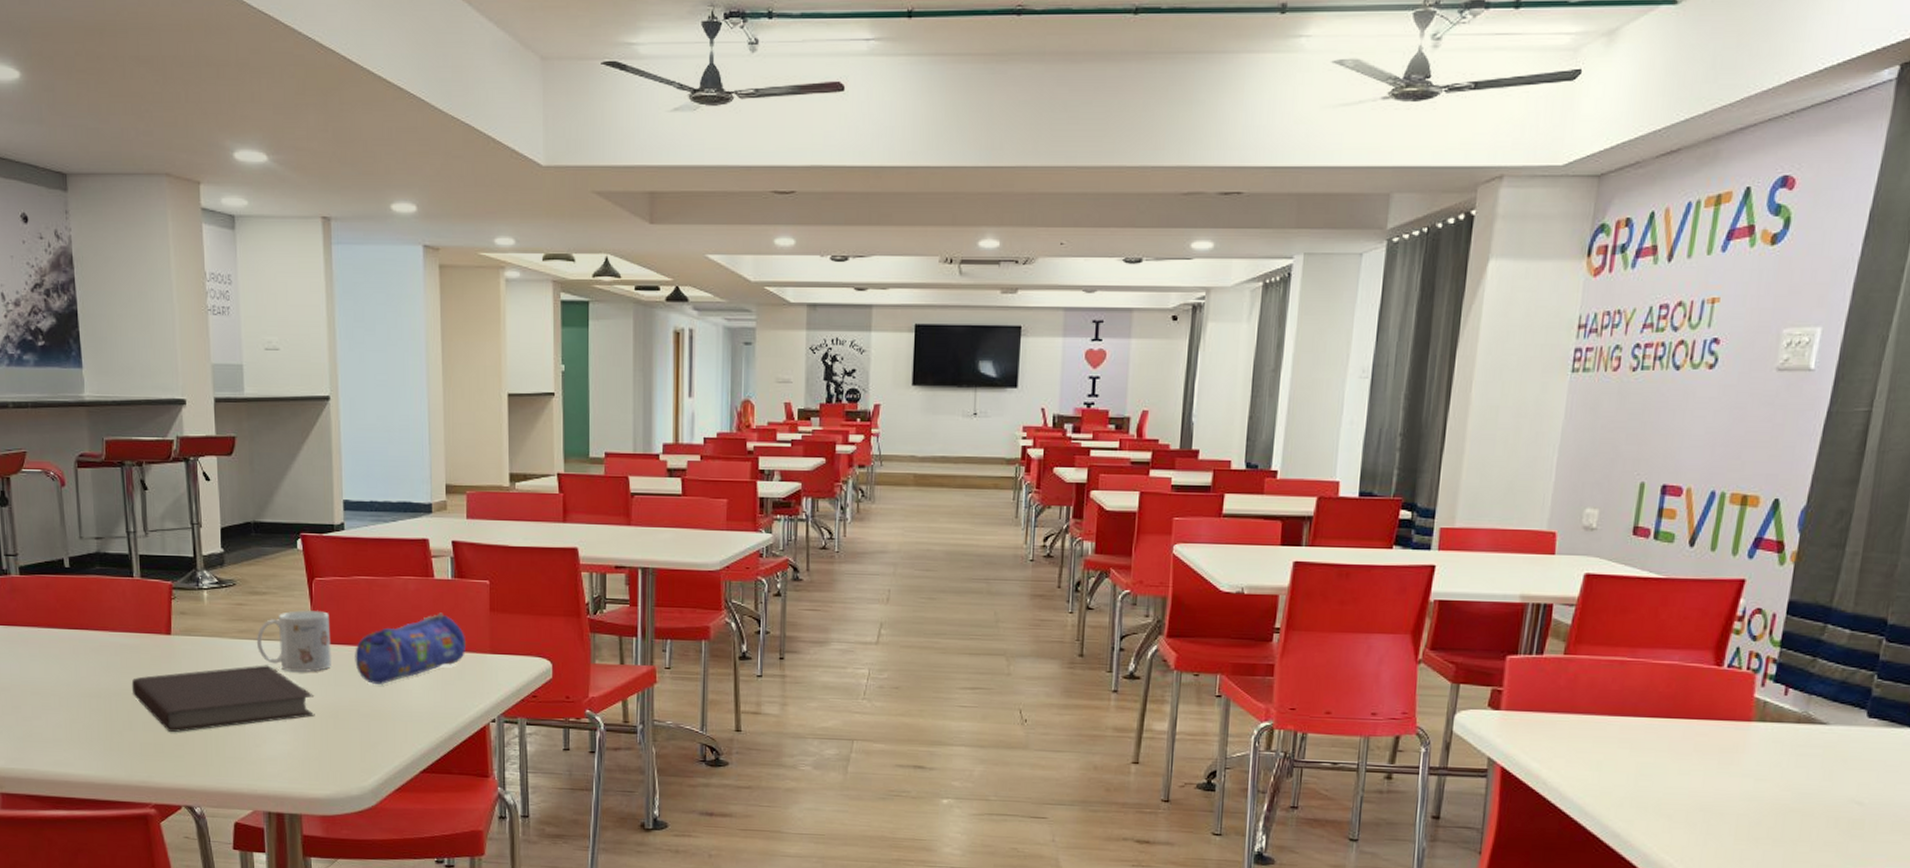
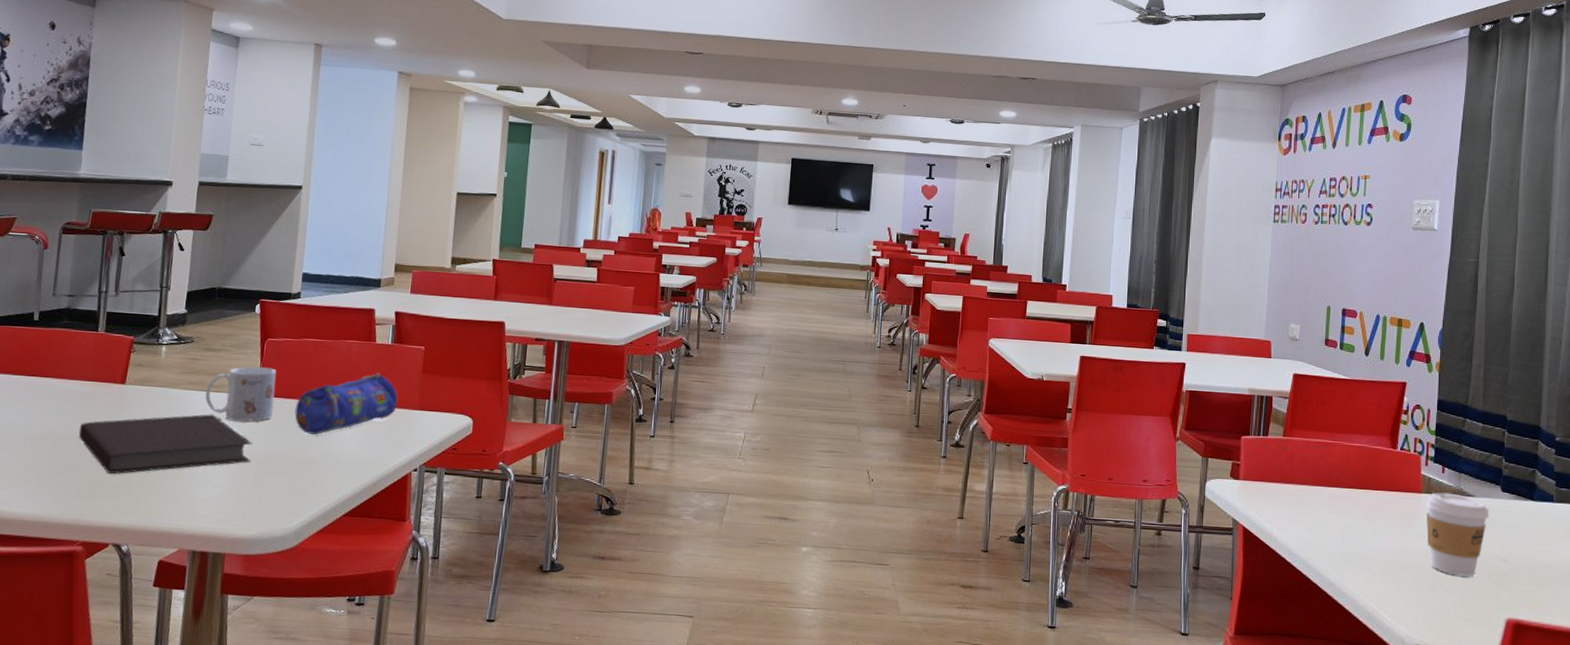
coffee cup: none [1752,719,1847,824] -> present [1426,492,1489,577]

